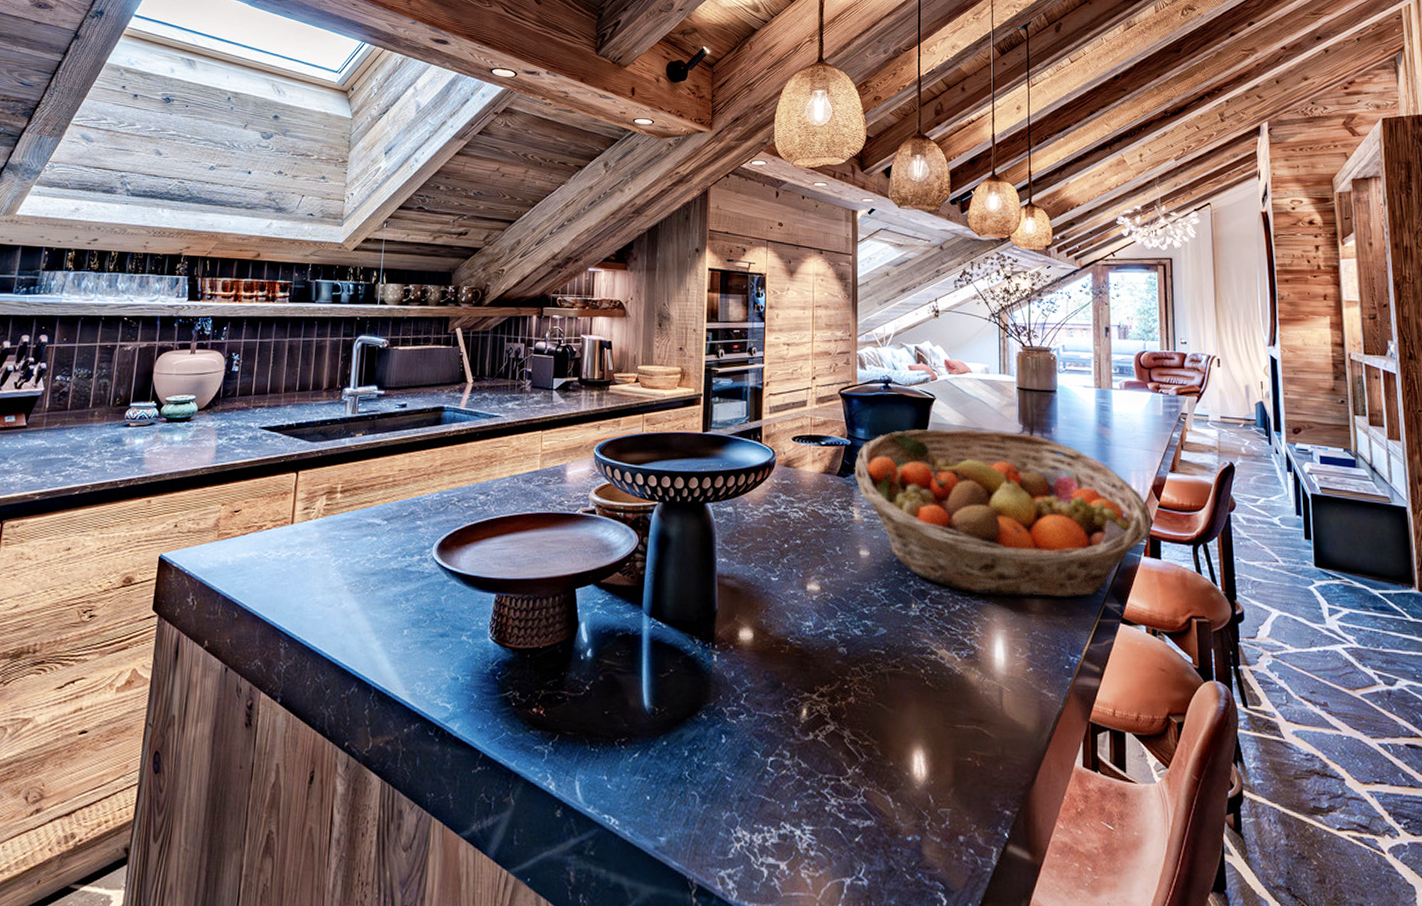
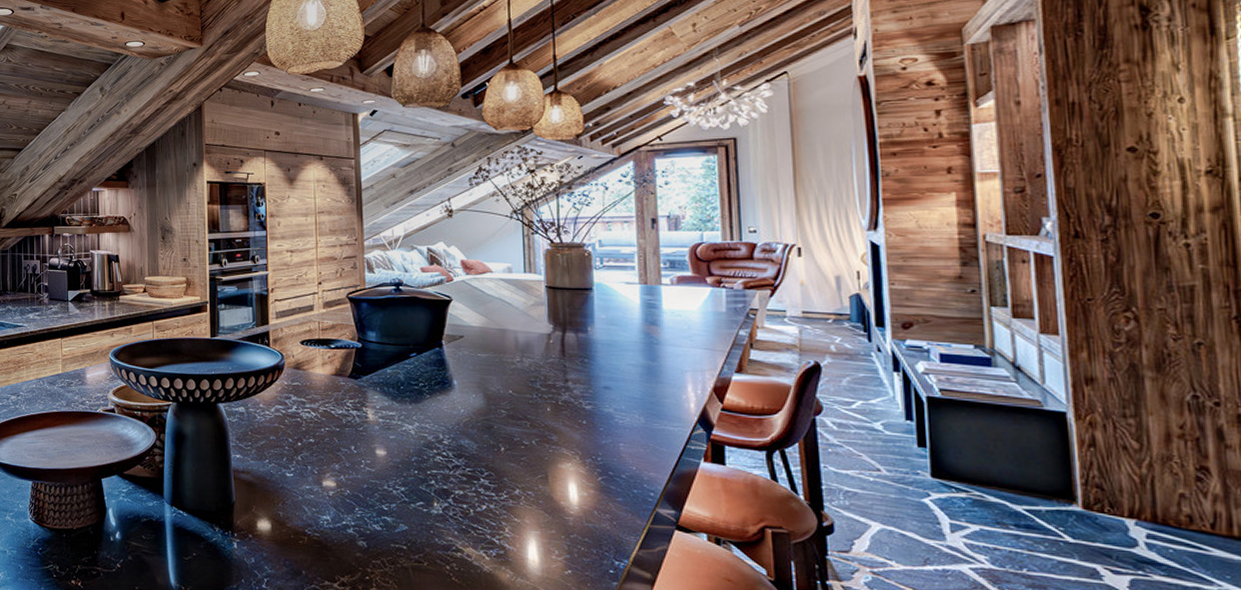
fruit basket: present [854,428,1152,598] -> none [366,330,714,502]

